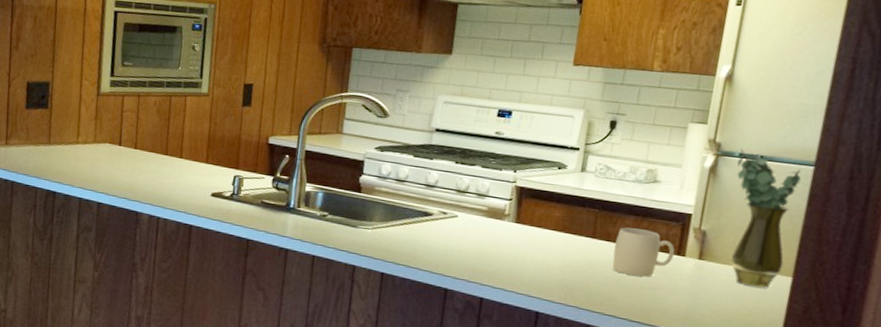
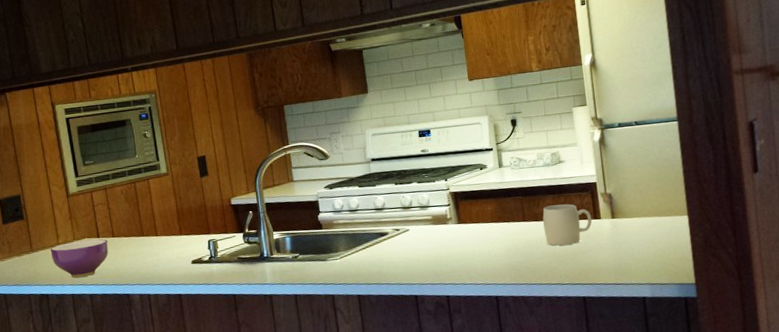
bowl: none [67,143,129,184] -> present [50,239,109,278]
vase: present [731,149,802,288] -> none [618,120,678,231]

